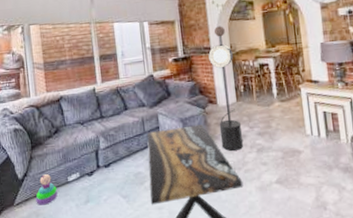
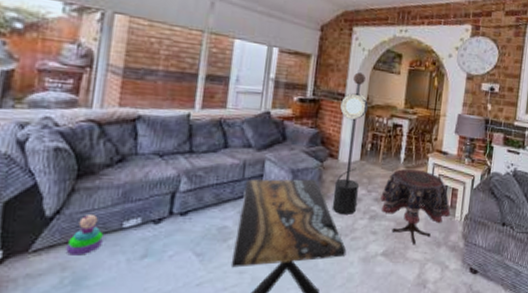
side table: none [263,101,335,171] -> present [380,168,451,245]

